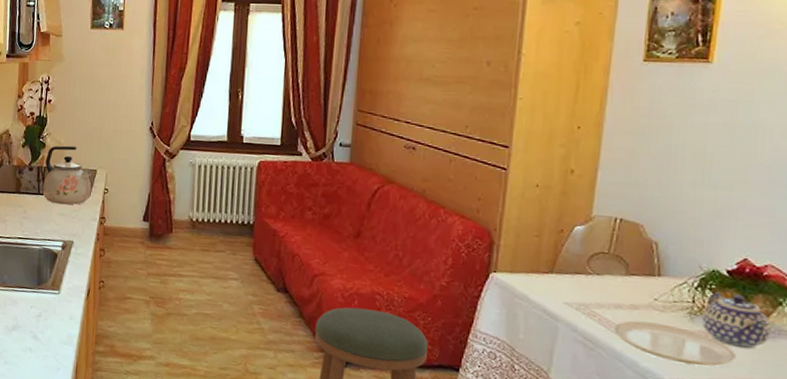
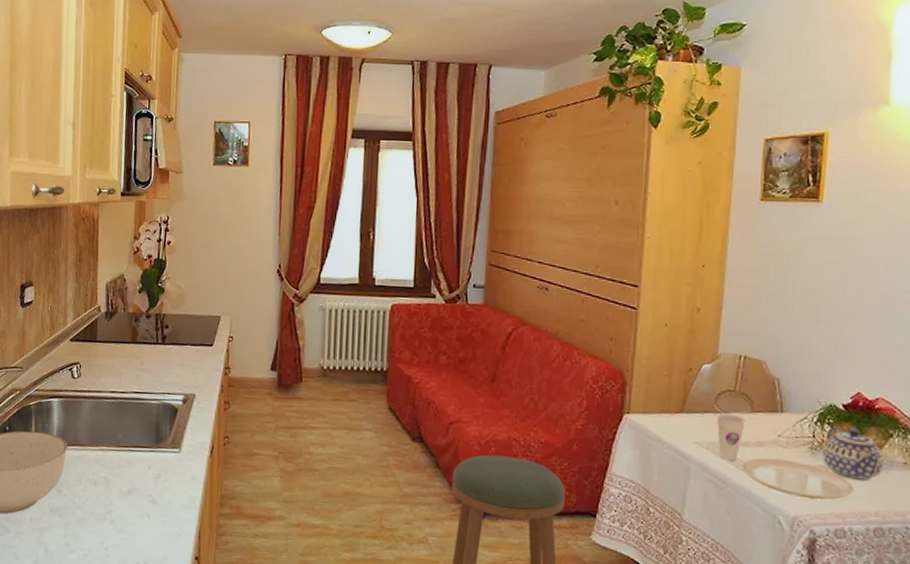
kettle: present [42,145,92,205] -> none [161,290,215,355]
cup: none [588,275,619,323] -> present [717,413,745,461]

